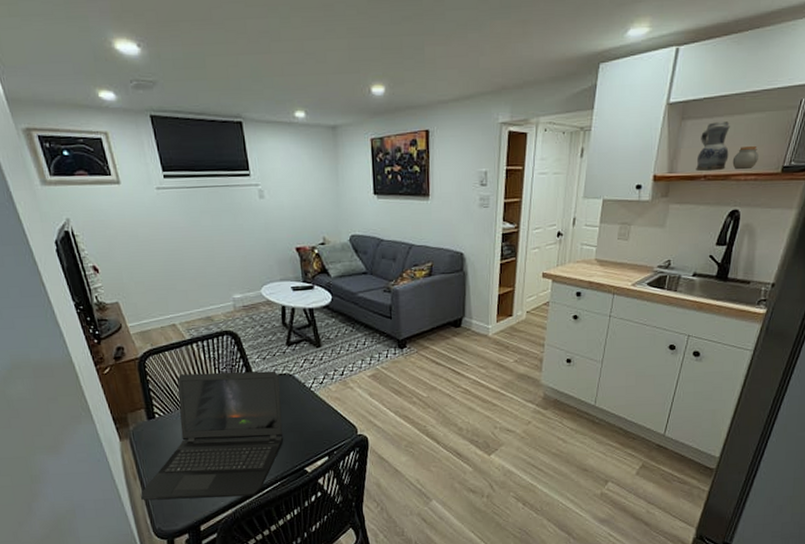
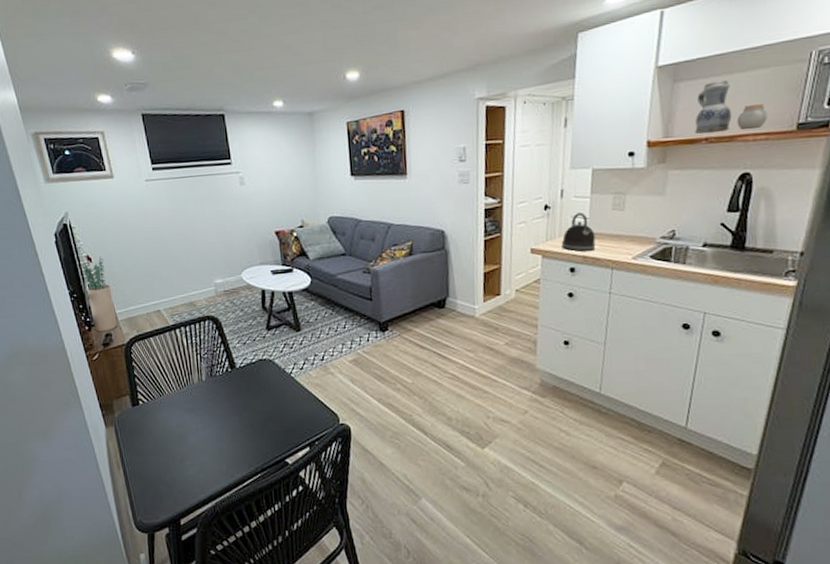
vase: none [89,267,130,346] -> present [83,256,118,332]
laptop computer: present [140,371,284,500] -> none [123,356,264,491]
kettle: none [570,240,601,278] -> present [561,211,596,252]

